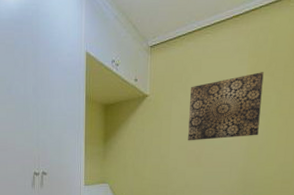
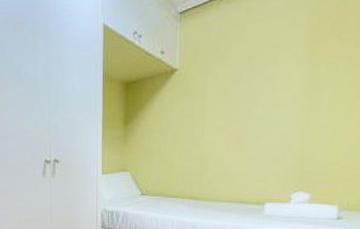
wall art: present [188,72,264,141] -> none [227,33,328,121]

